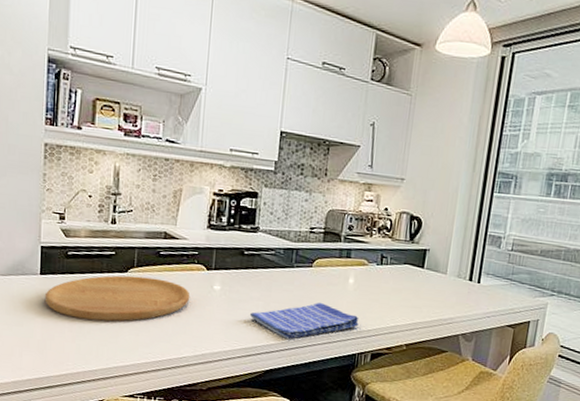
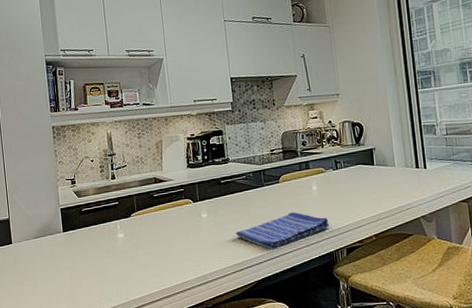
cutting board: present [45,275,190,322] -> none [69,217,184,263]

